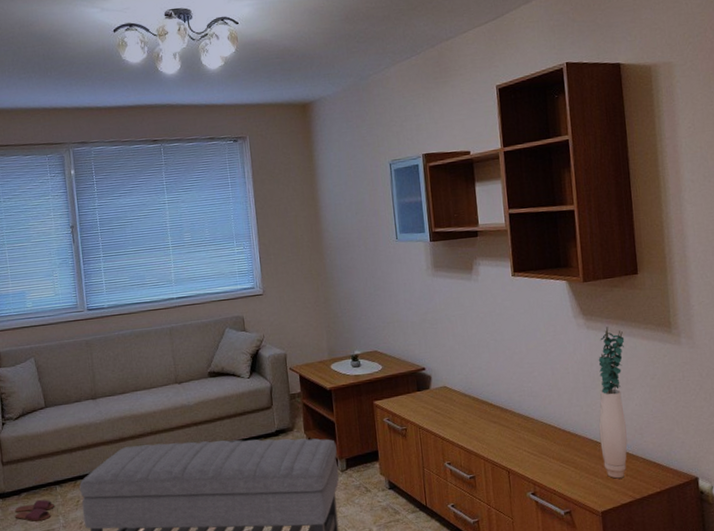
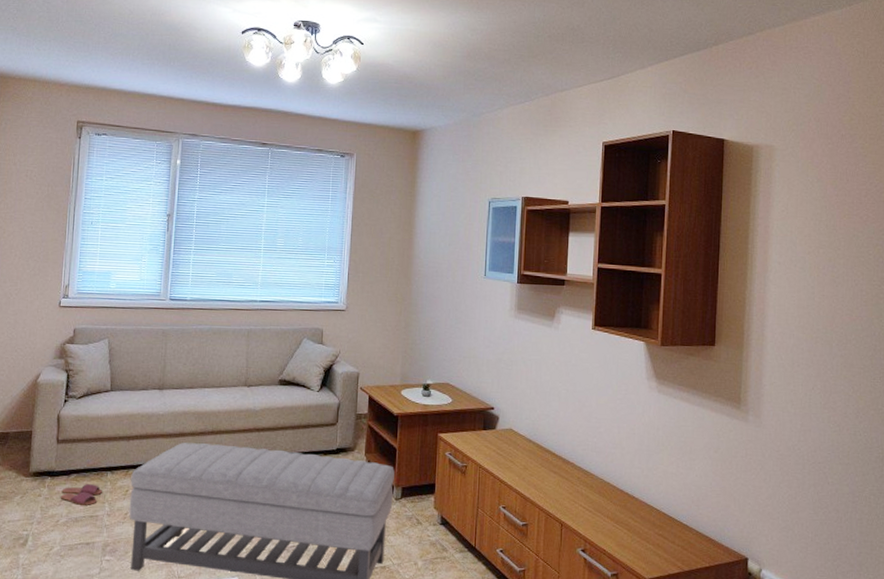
vase: present [598,327,628,479] -> none [656,393,694,548]

